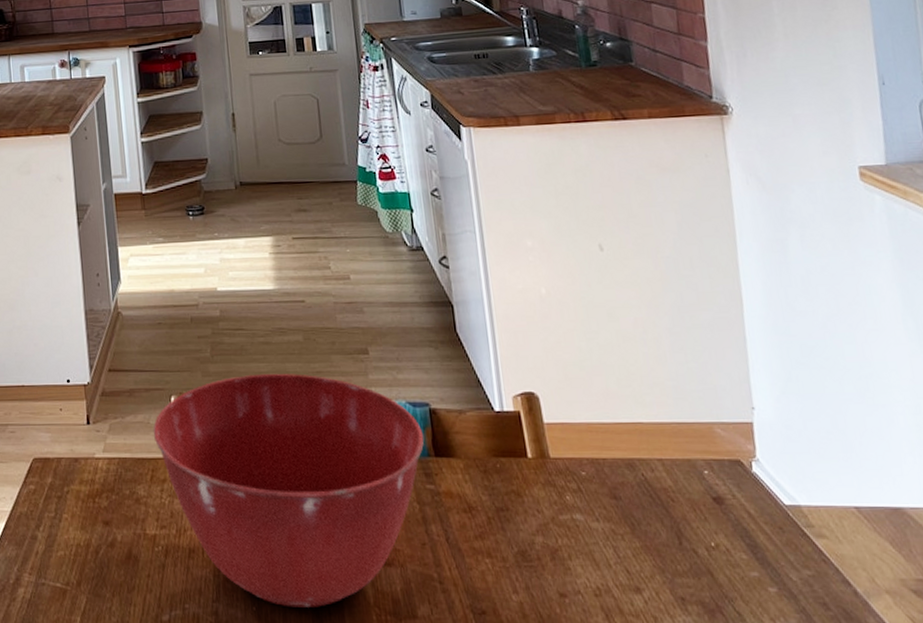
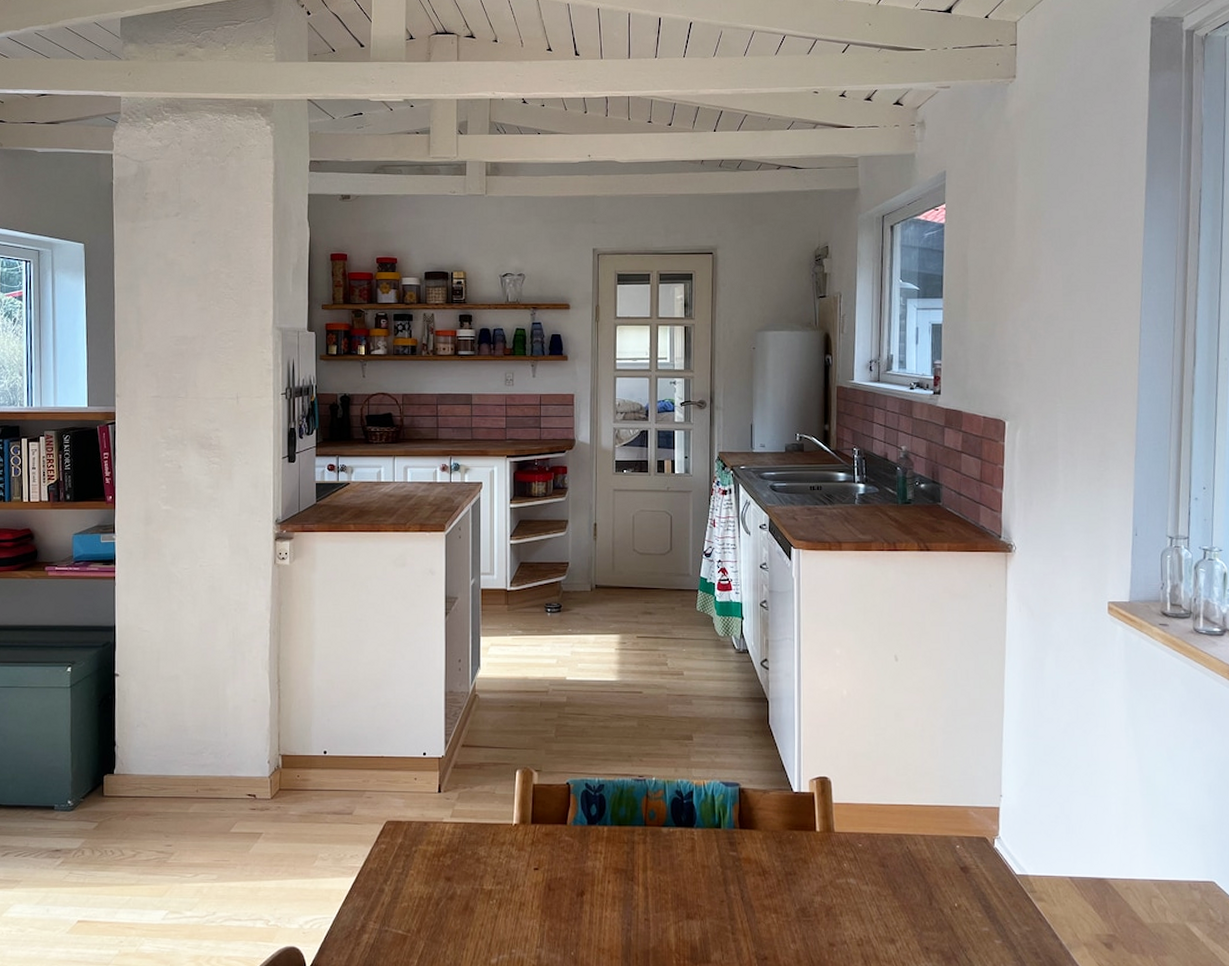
mixing bowl: present [153,373,425,607] -> none [497,753,732,953]

